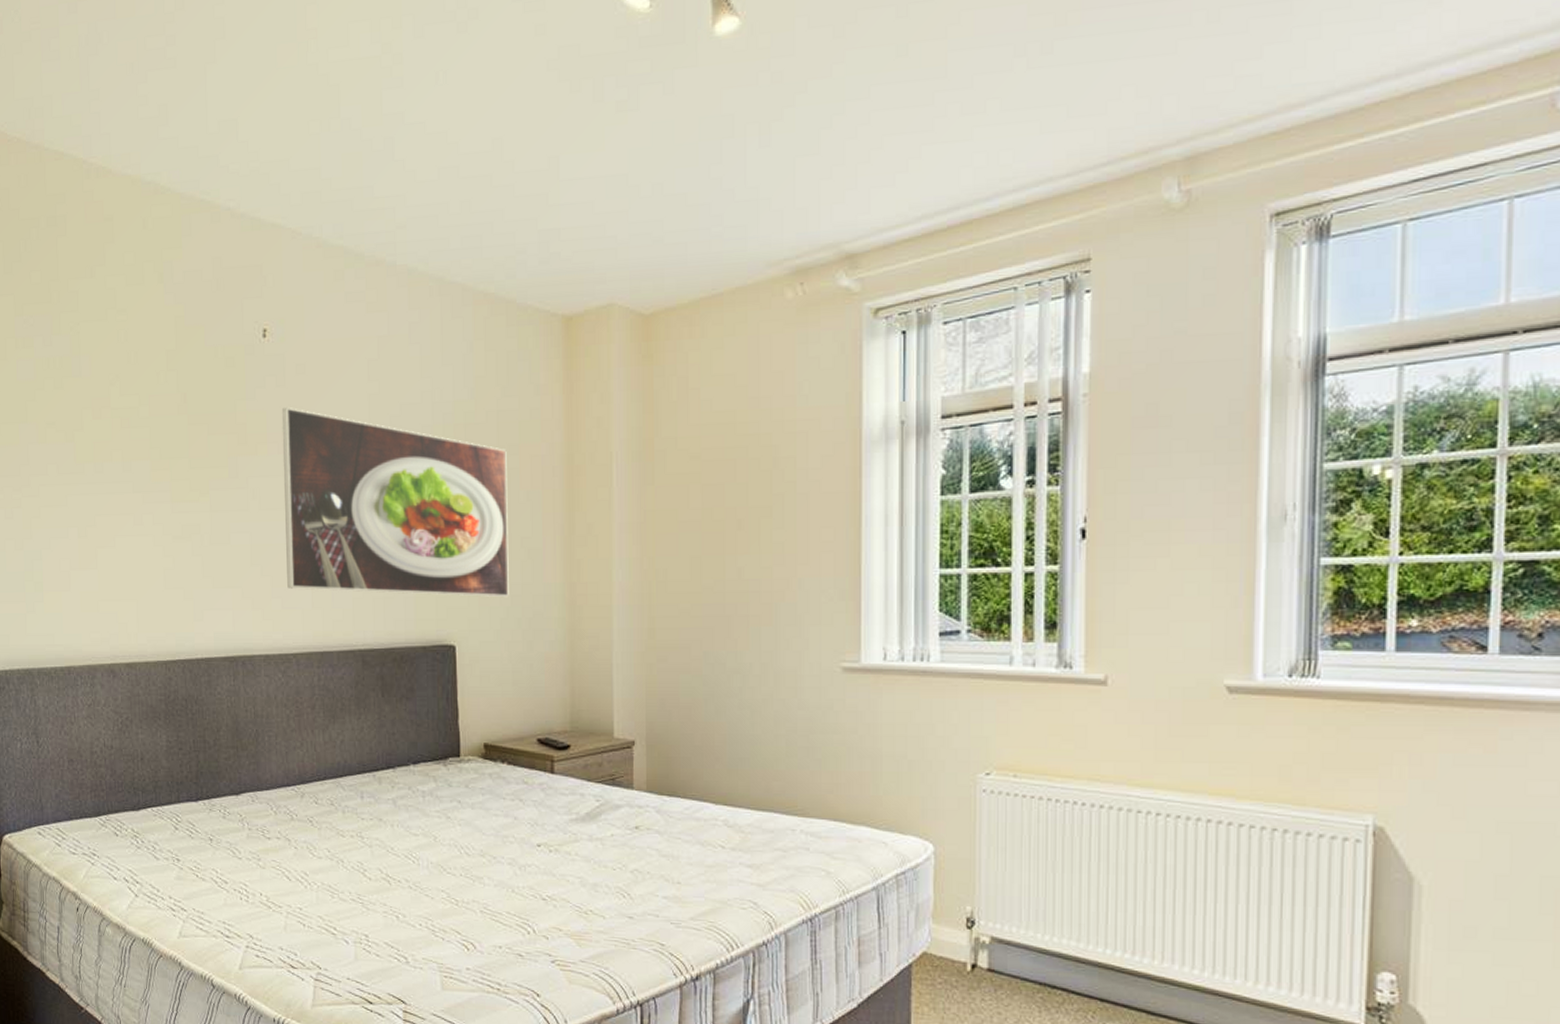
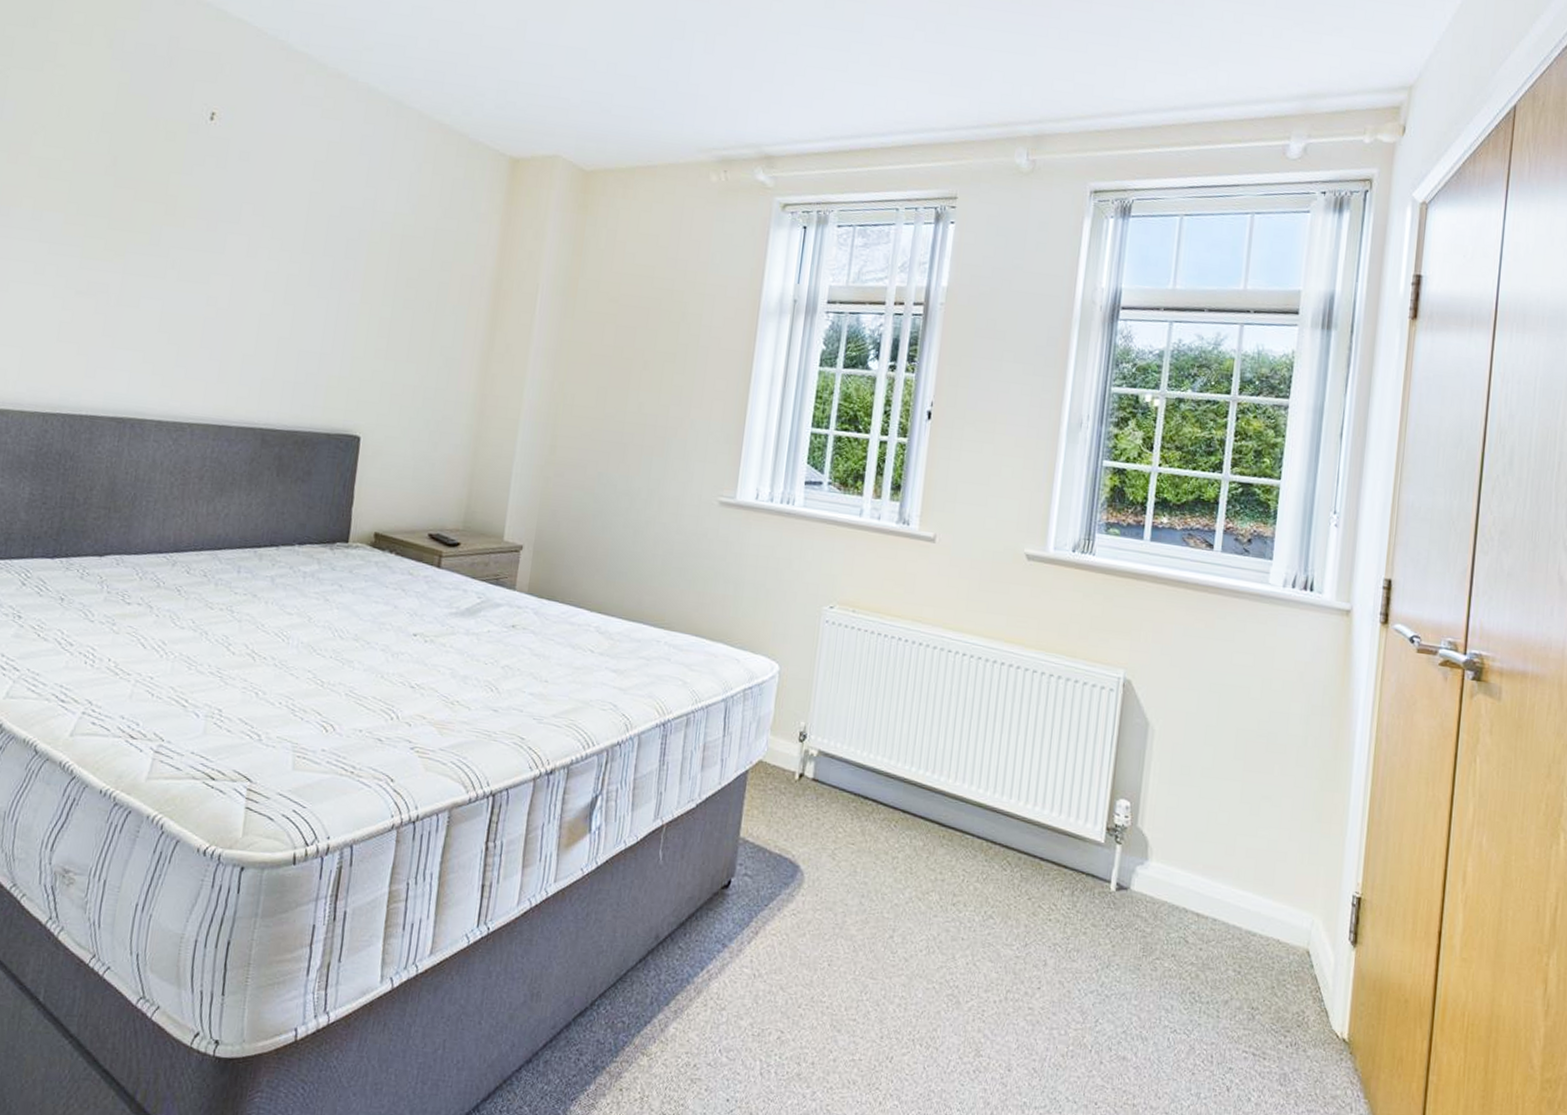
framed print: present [281,408,509,598] -> none [194,189,439,399]

